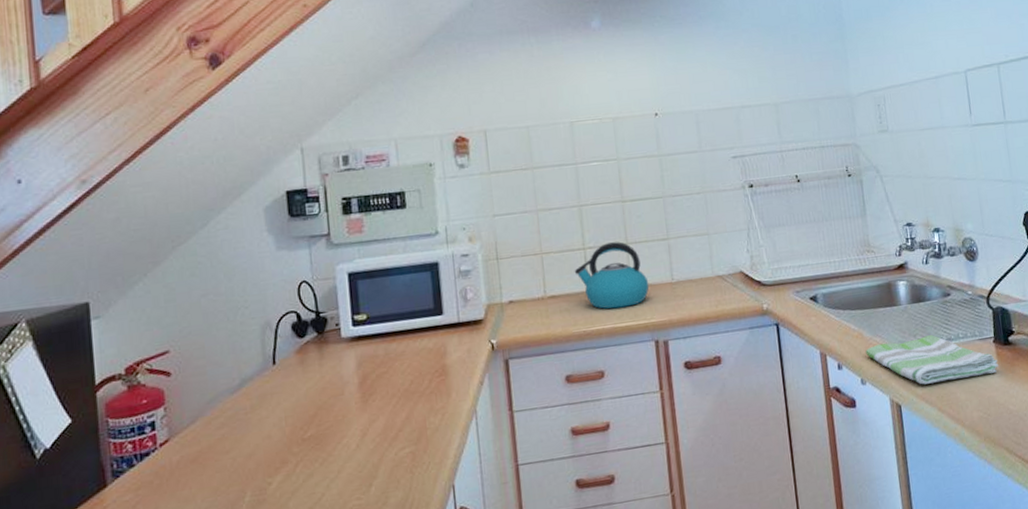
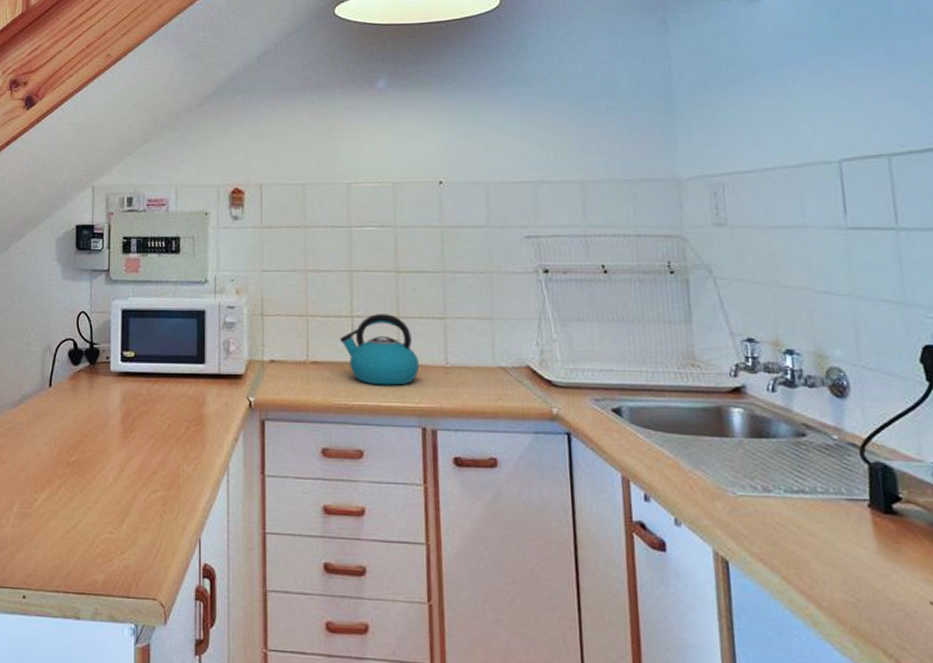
dish towel: present [865,335,999,385] -> none [682,479,876,547]

